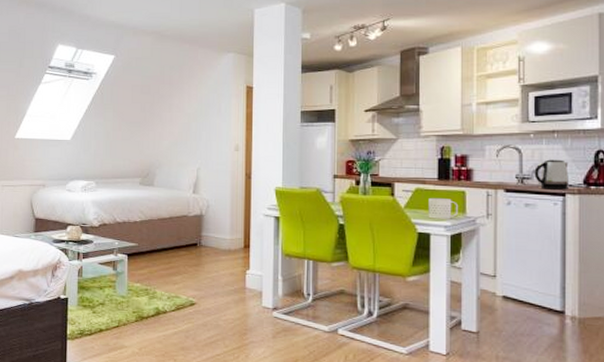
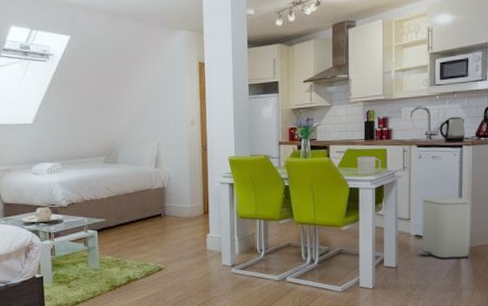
pedal bin: none [505,251,578,332] -> present [417,196,470,259]

